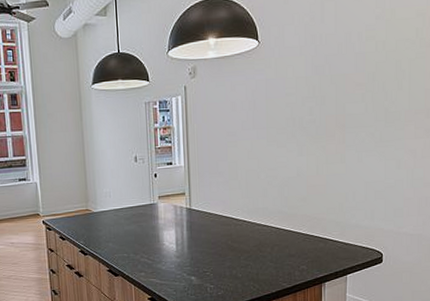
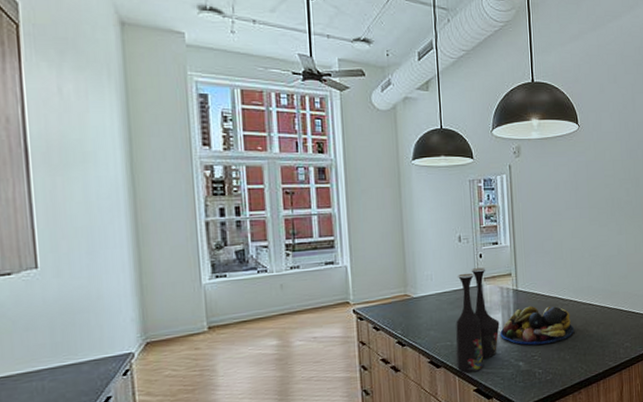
vase: none [132,186,173,283] -> present [455,267,500,374]
fruit bowl: none [173,224,248,262] -> present [500,306,575,345]

